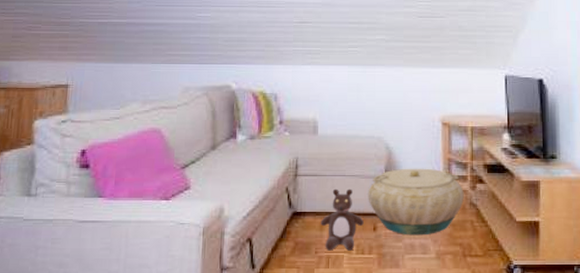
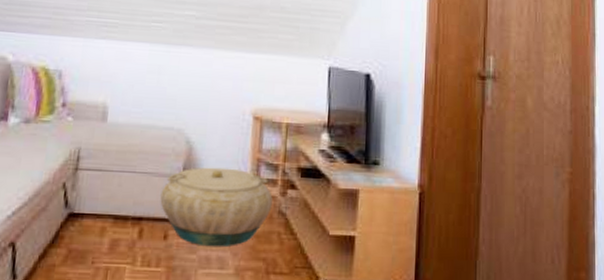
stuffed animal: present [321,188,364,251] -> none [101,187,153,262]

